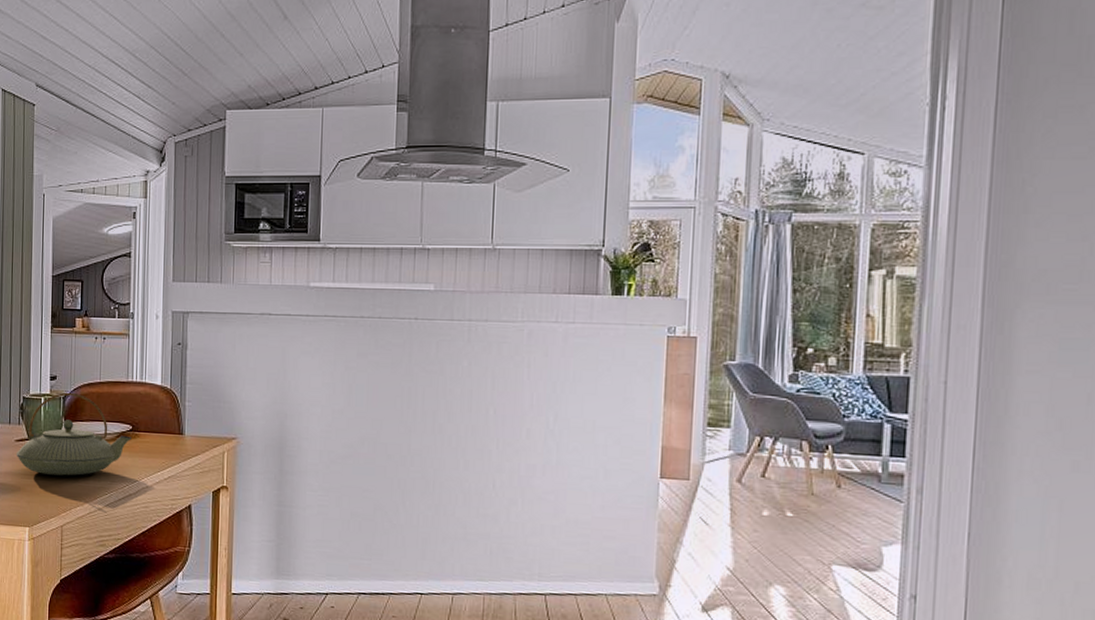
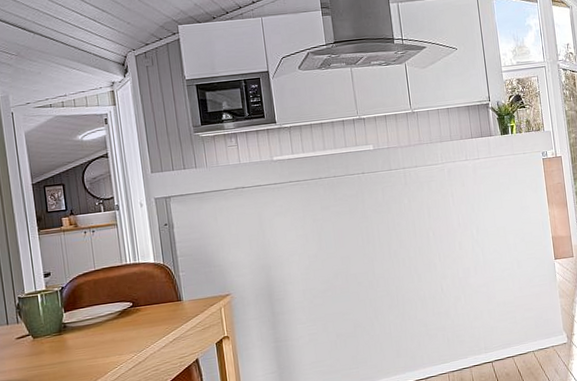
teapot: present [17,392,132,476] -> none [19,284,134,364]

